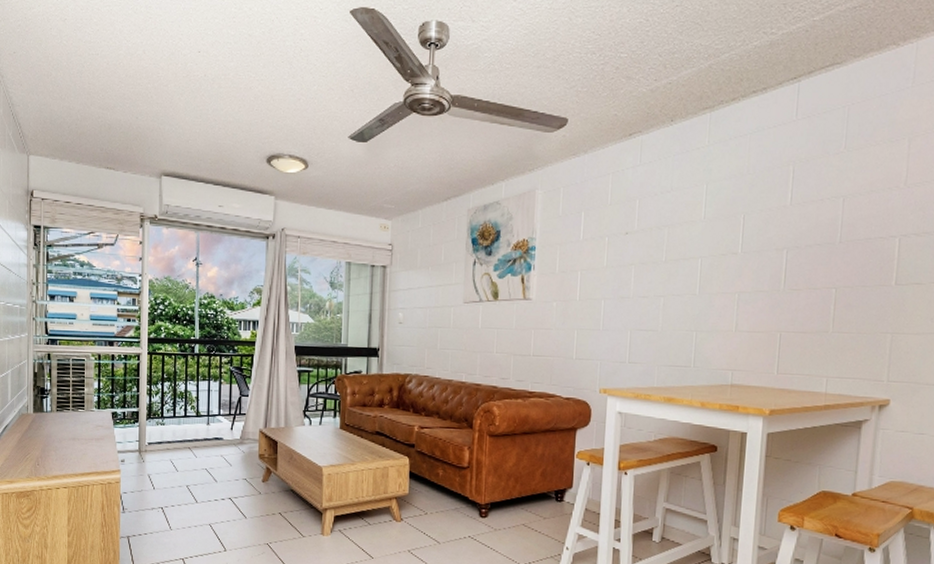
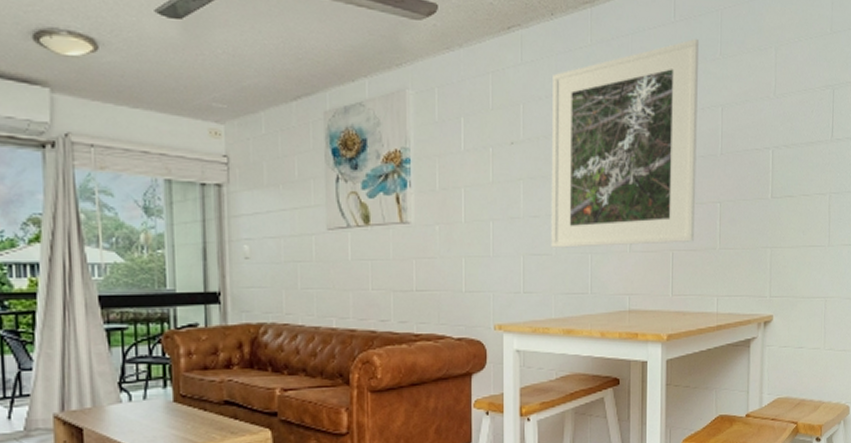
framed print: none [657,134,823,326] -> present [551,38,700,248]

